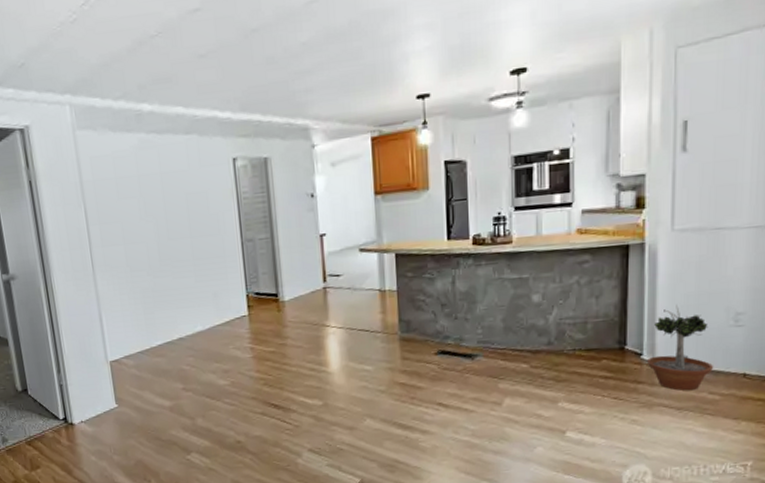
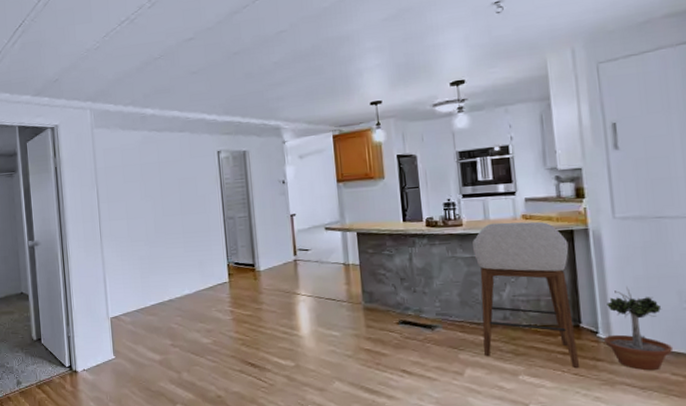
bar stool: none [522,236,622,393] -> present [472,221,579,369]

